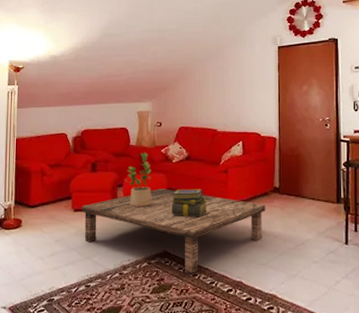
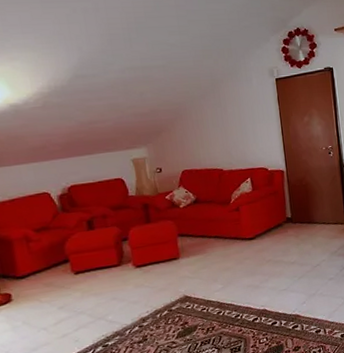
coffee table: present [81,189,266,273] -> none [83,235,281,312]
potted plant: present [124,152,152,206] -> none [128,201,163,258]
stack of books: present [171,189,207,218] -> none [184,230,224,260]

